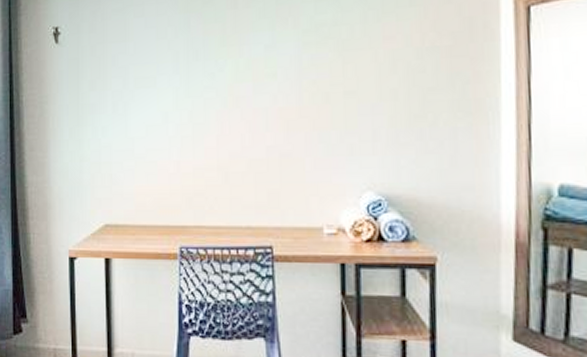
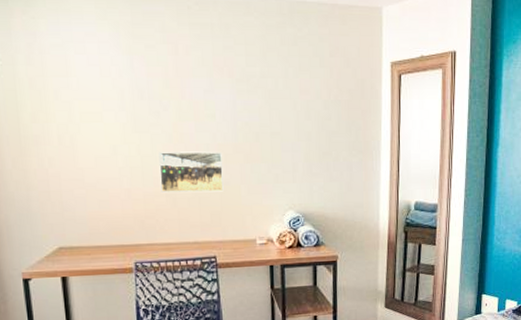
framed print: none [211,117,284,167] -> present [158,151,224,193]

